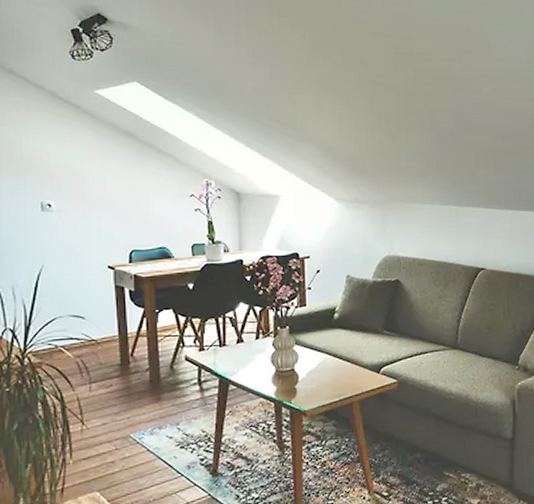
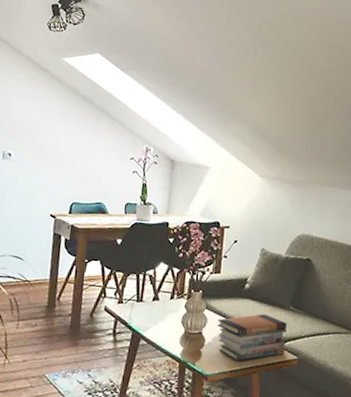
book stack: none [309,341,383,393] -> present [217,314,287,361]

